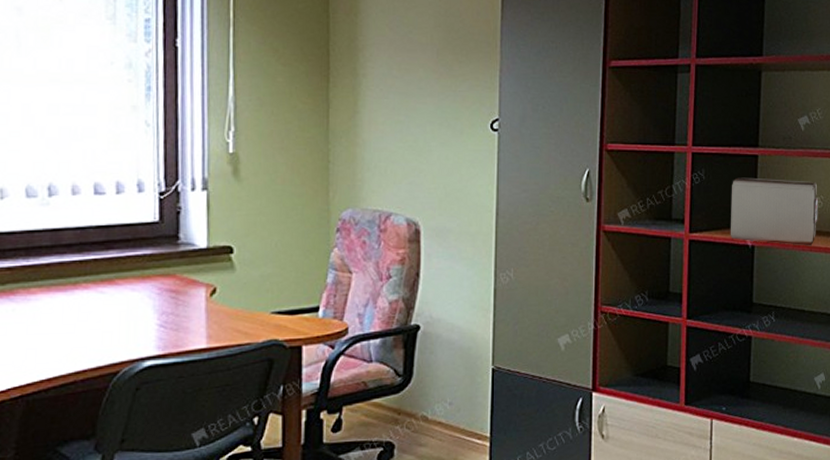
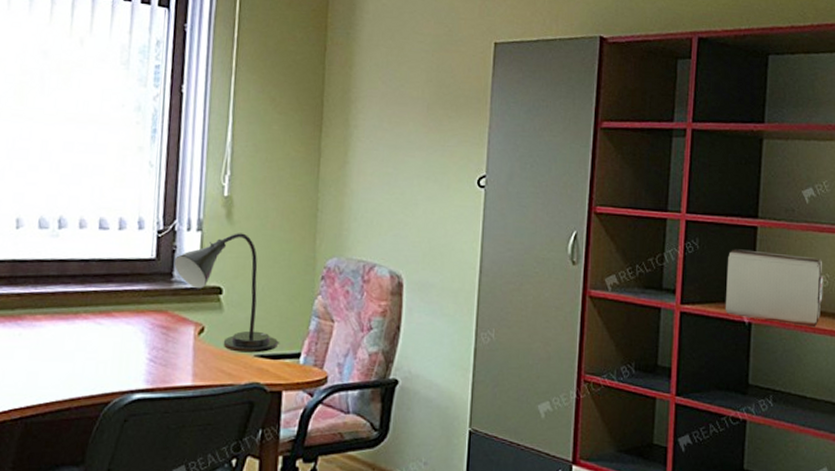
desk lamp: none [179,190,297,311] -> present [174,233,280,353]

